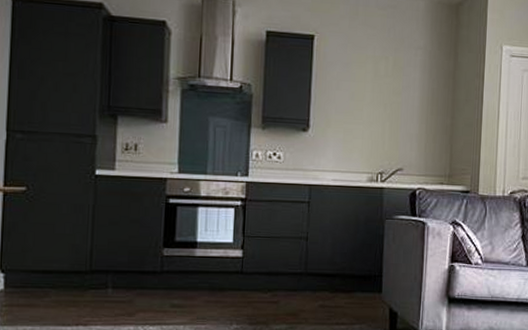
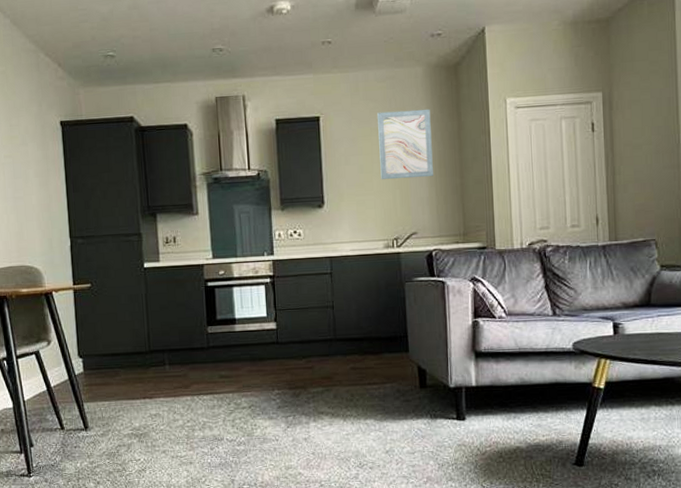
wall art: none [372,40,428,114] -> present [377,109,433,180]

